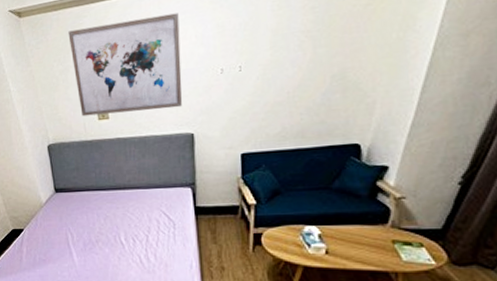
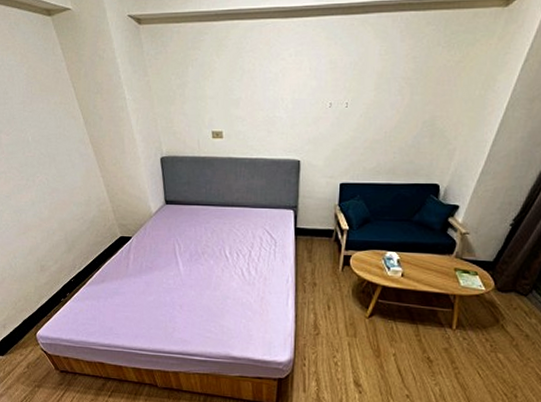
wall art: present [68,12,182,117] -> none [188,43,296,135]

